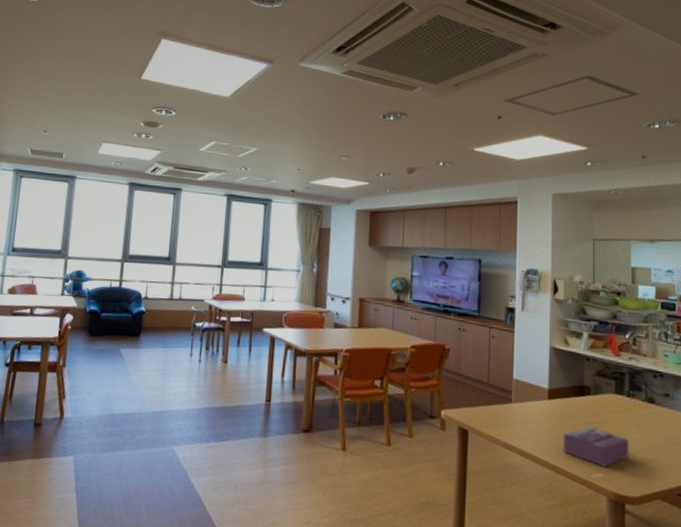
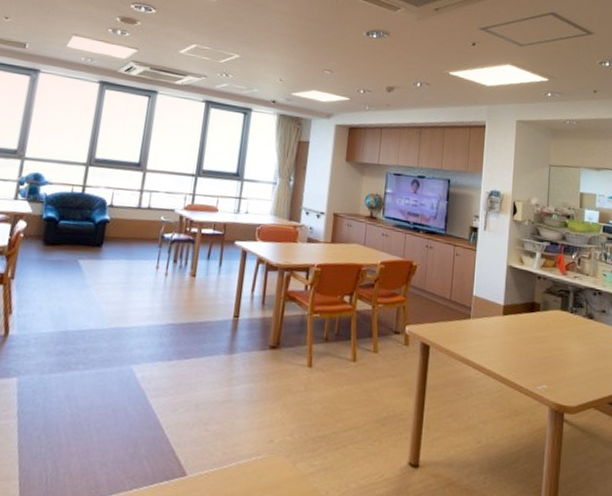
tissue box: present [563,426,629,467] -> none [513,340,570,379]

